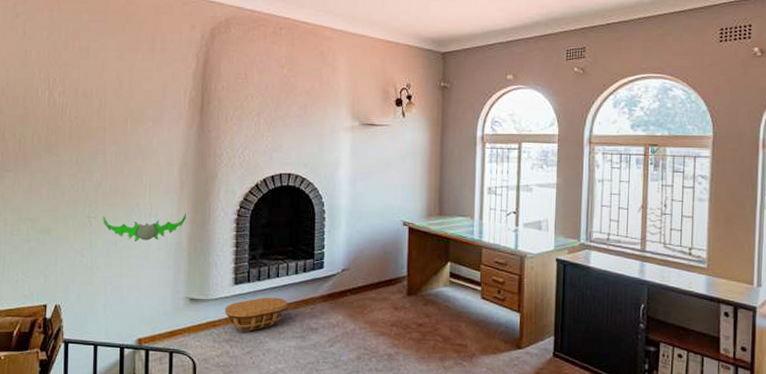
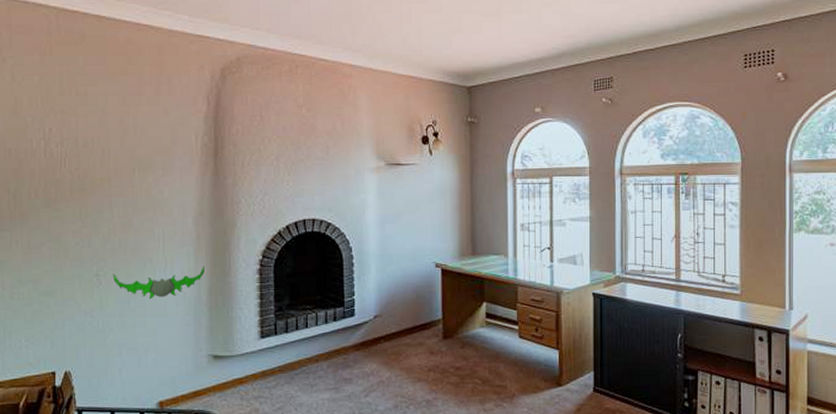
basket: present [224,297,288,331] -> none [251,349,318,386]

